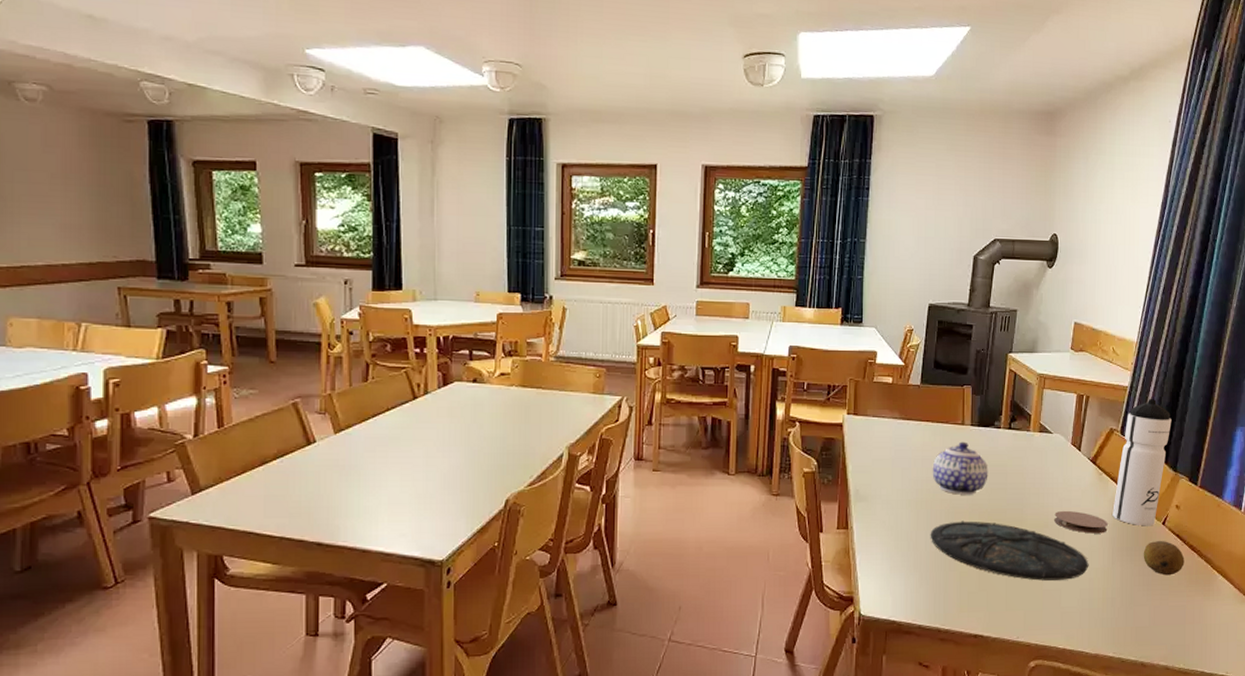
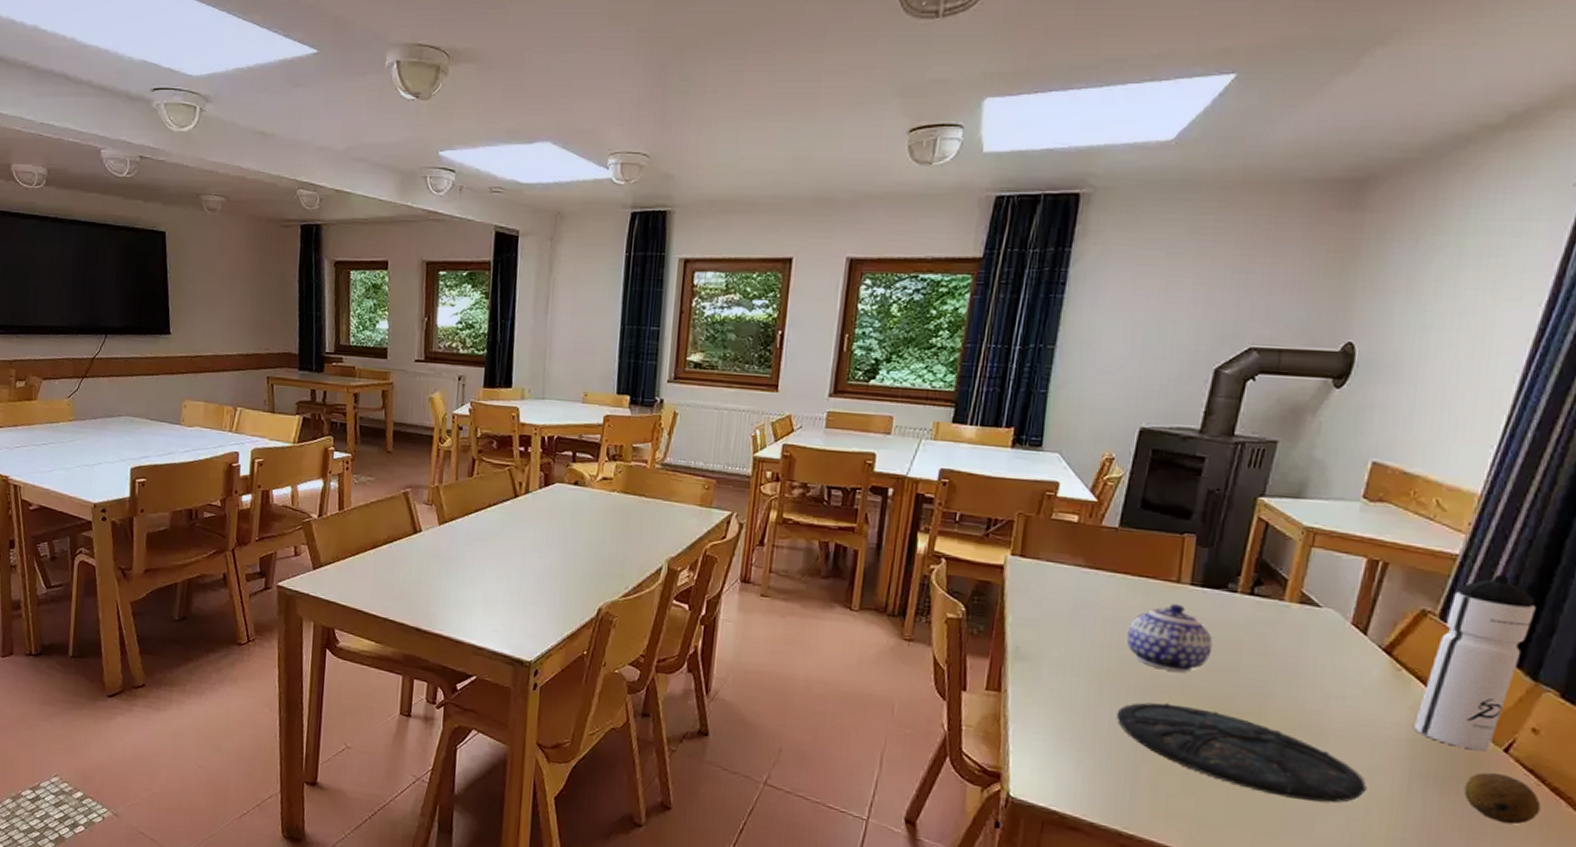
coaster: present [1053,510,1108,534] -> none [1311,710,1405,750]

